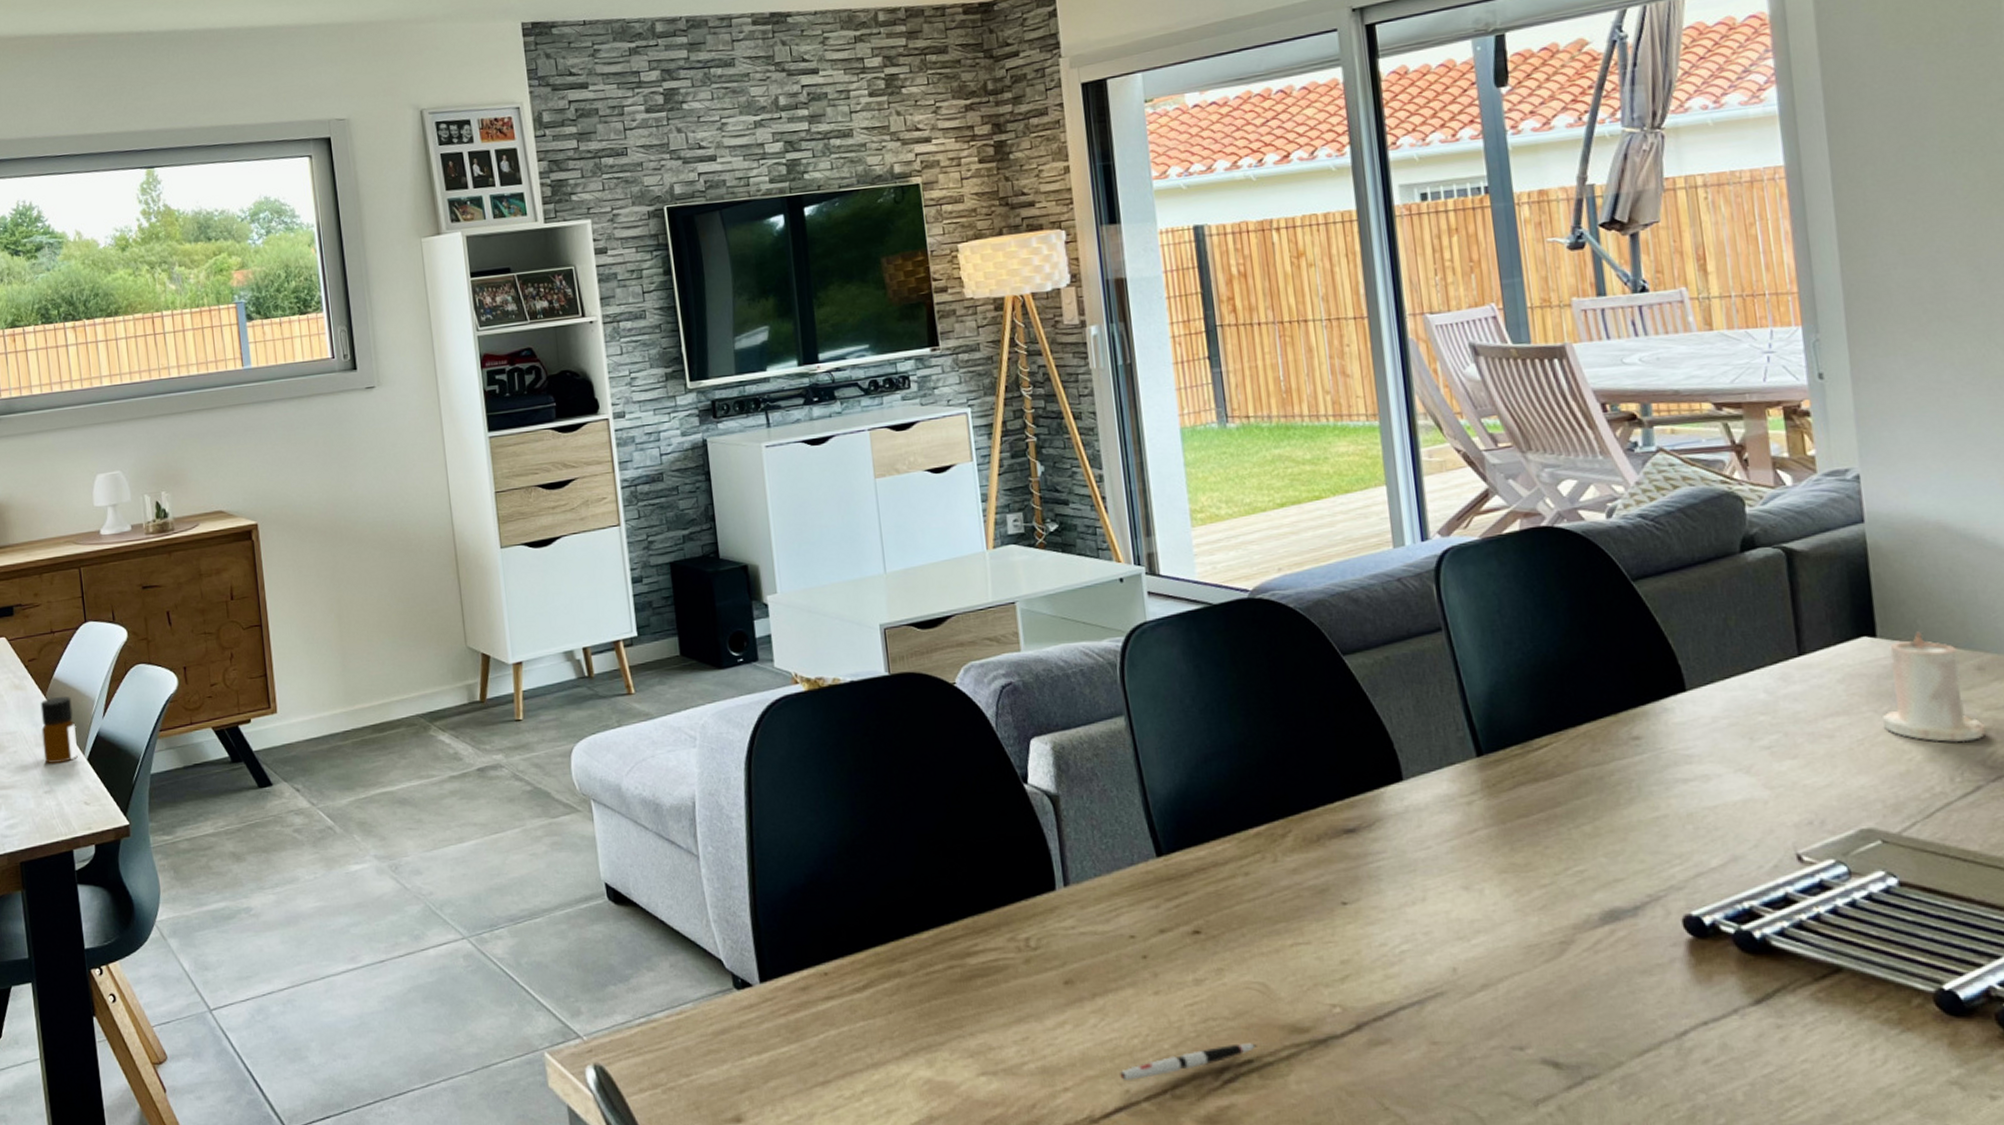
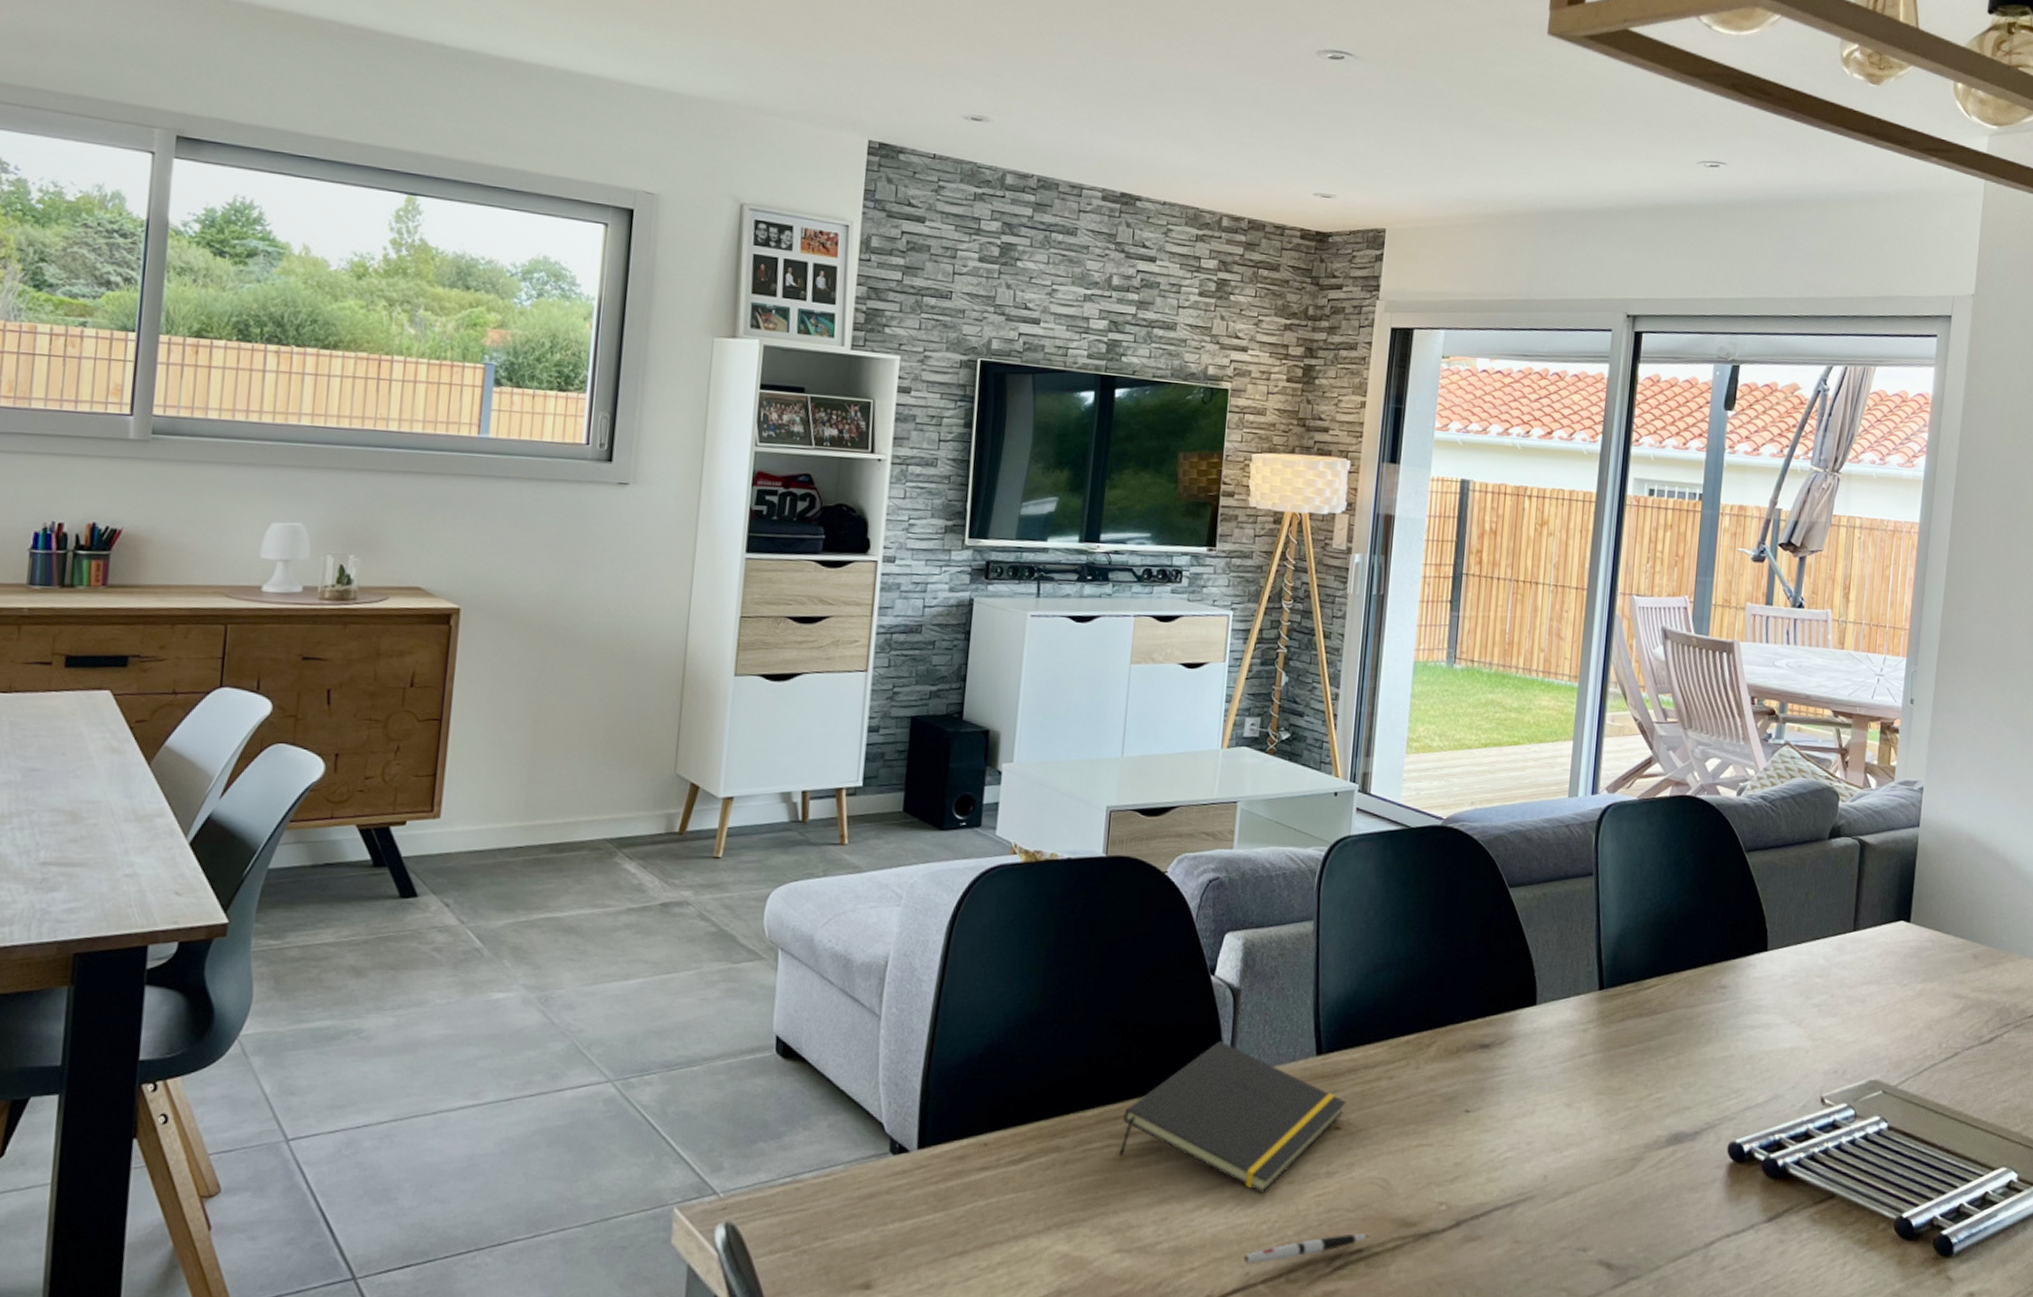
bottle: present [40,697,78,764] -> none [132,768,183,845]
notepad: none [960,851,1201,1006] -> present [1118,1041,1347,1194]
candle: present [1883,631,1985,743] -> none [1902,921,1970,1016]

